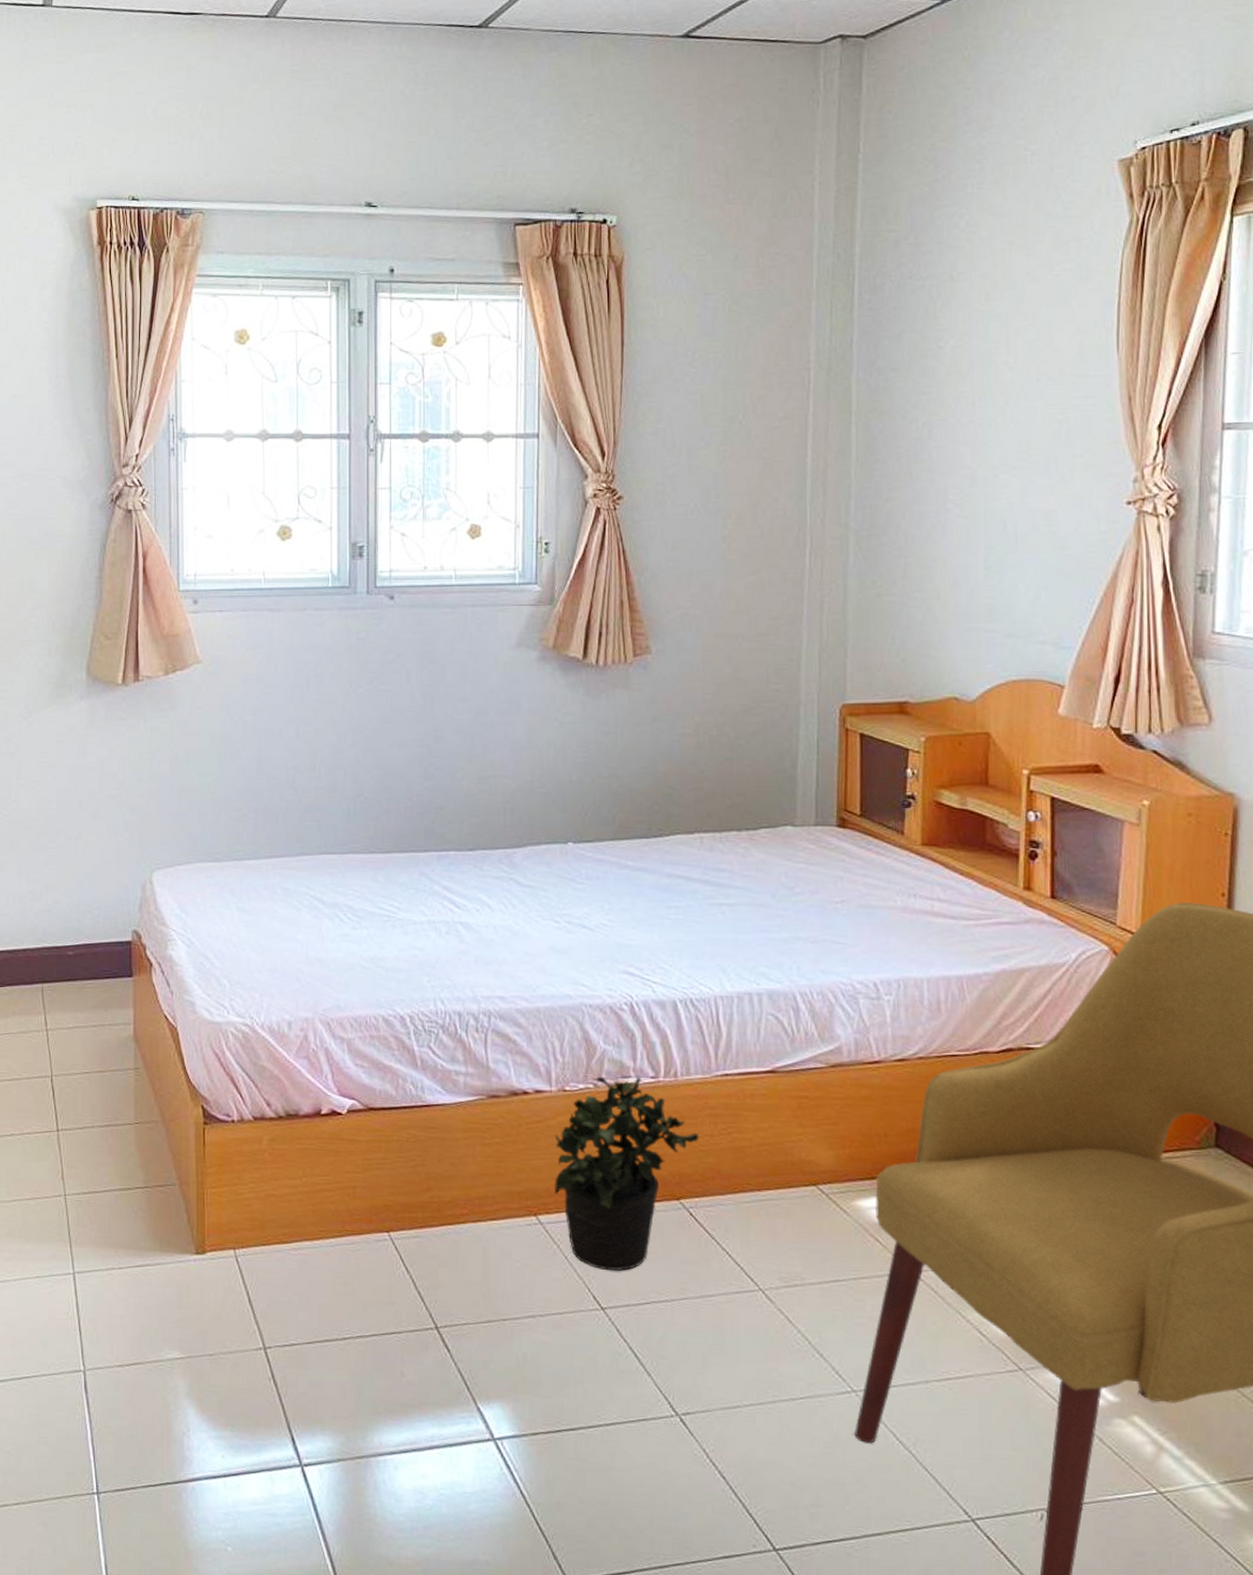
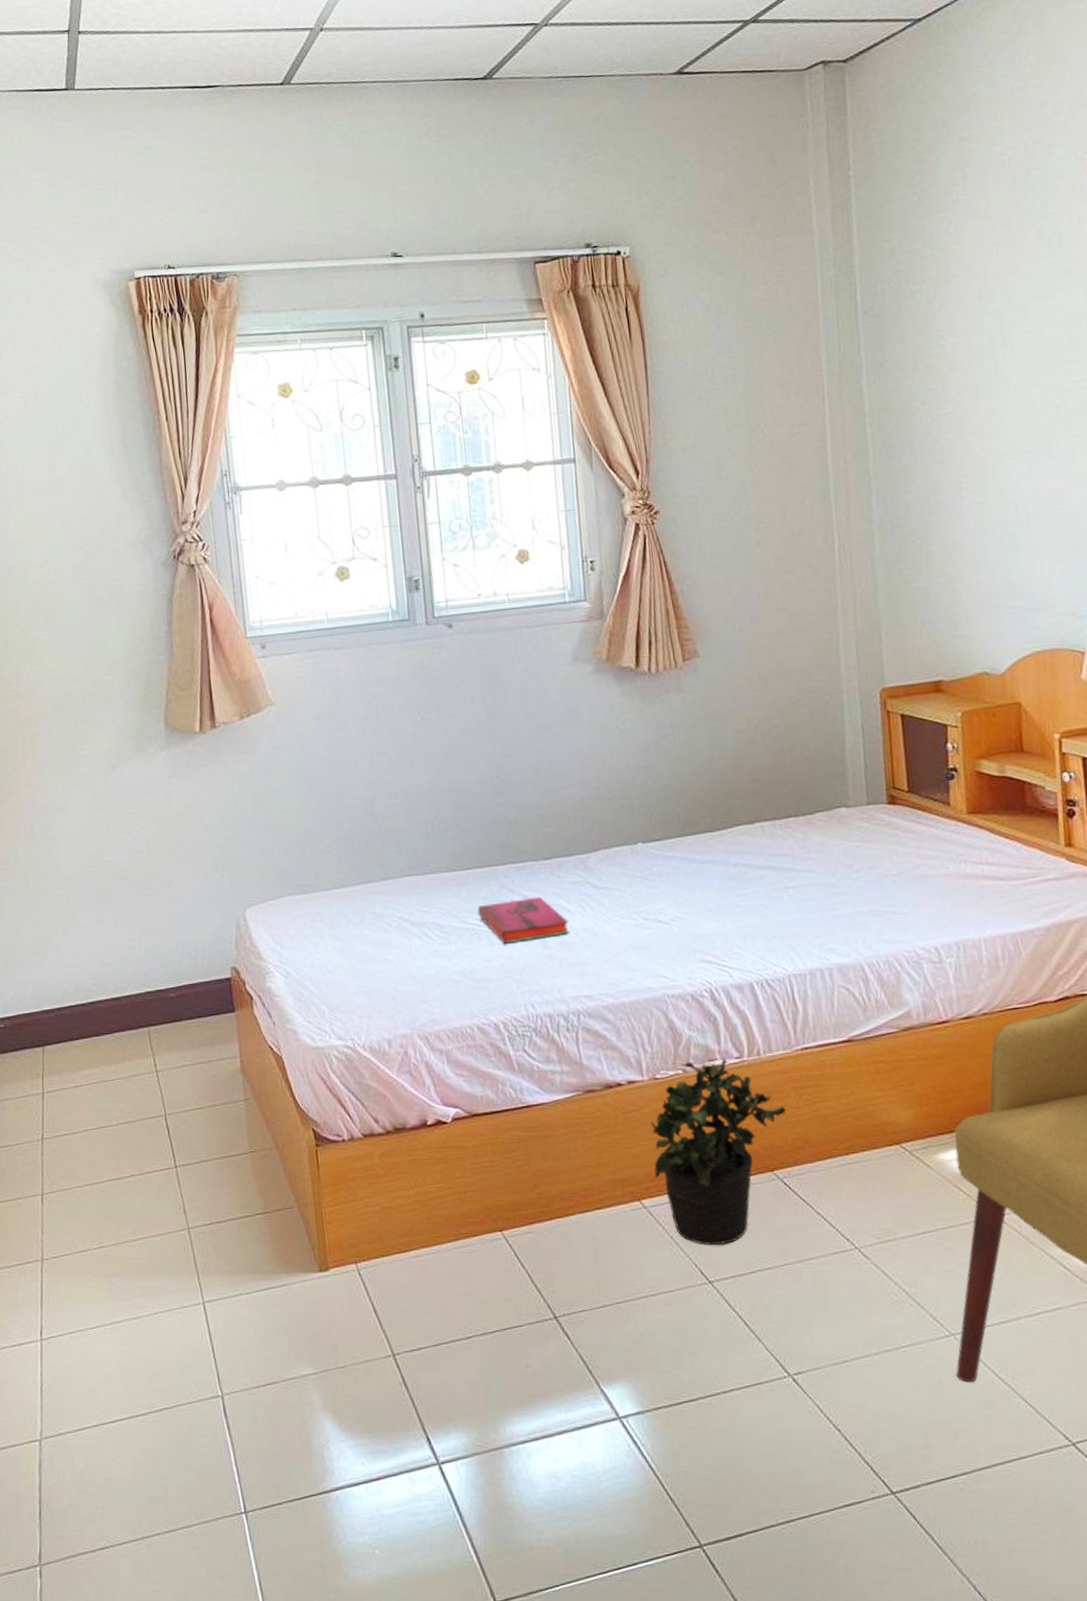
hardback book: none [393,888,489,934] -> present [477,896,569,944]

